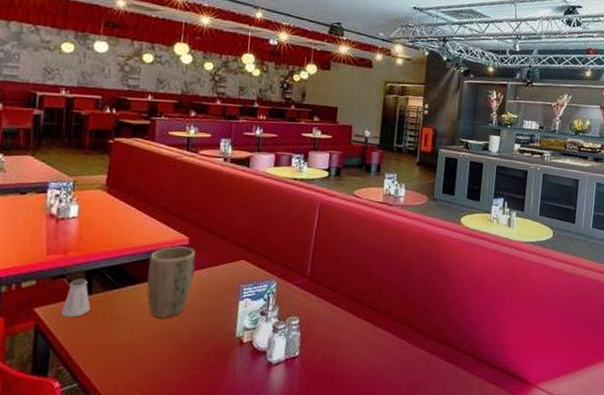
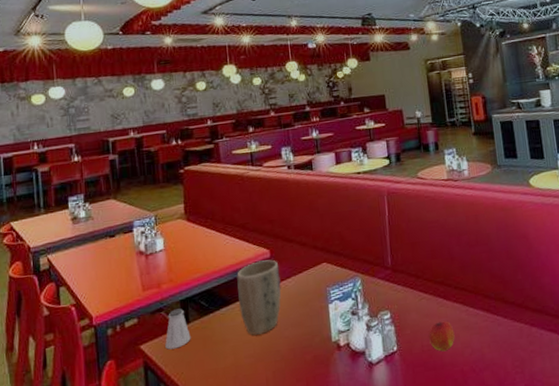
peach: none [332,335,358,364] -> present [429,321,455,352]

